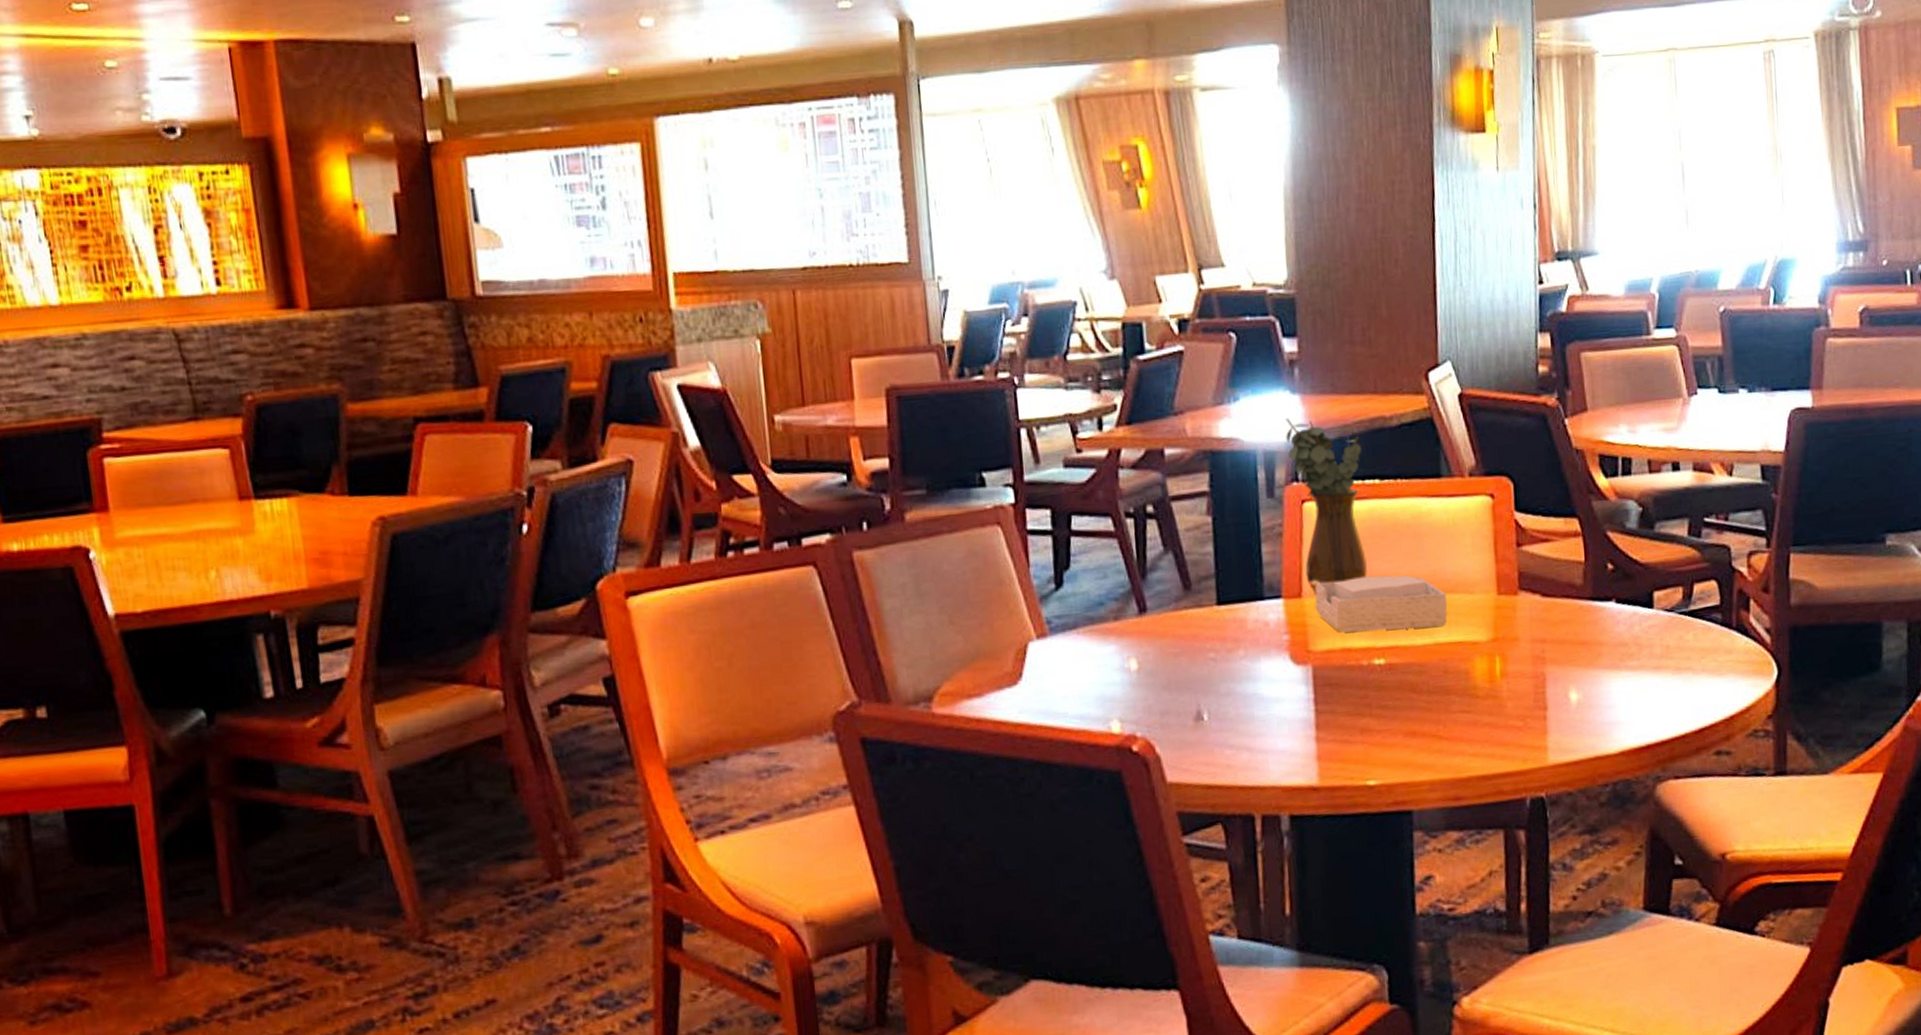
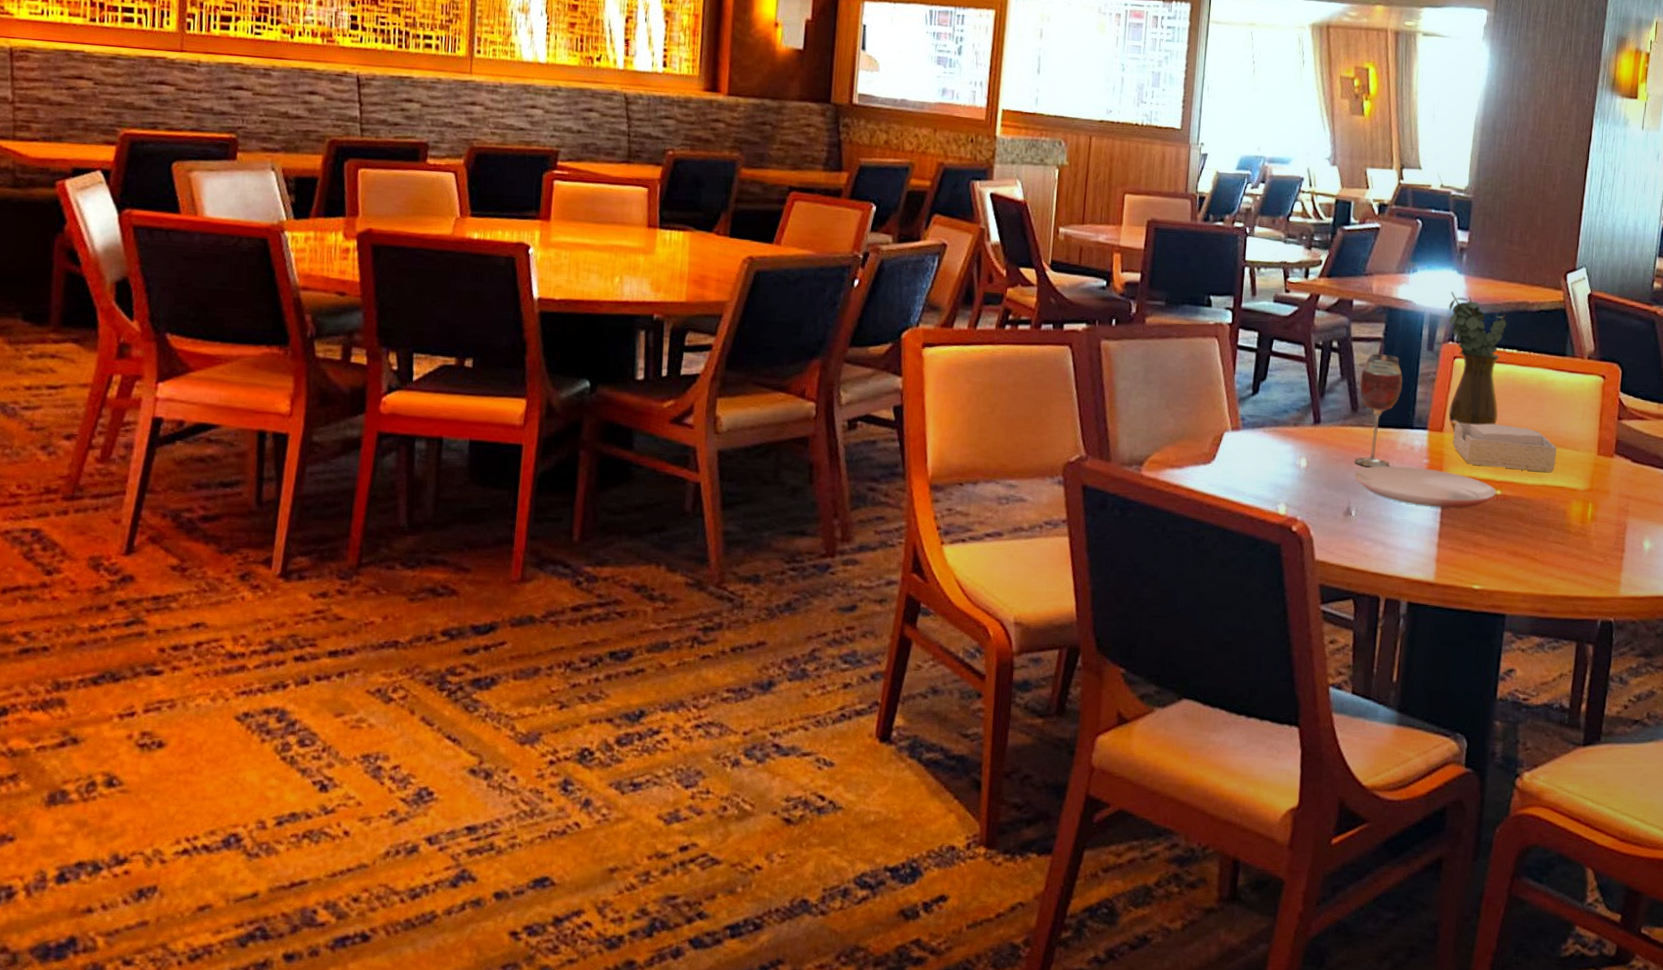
wineglass: none [1187,511,1243,657] -> present [1354,353,1403,468]
plate: none [1199,646,1379,695] -> present [1354,465,1496,508]

